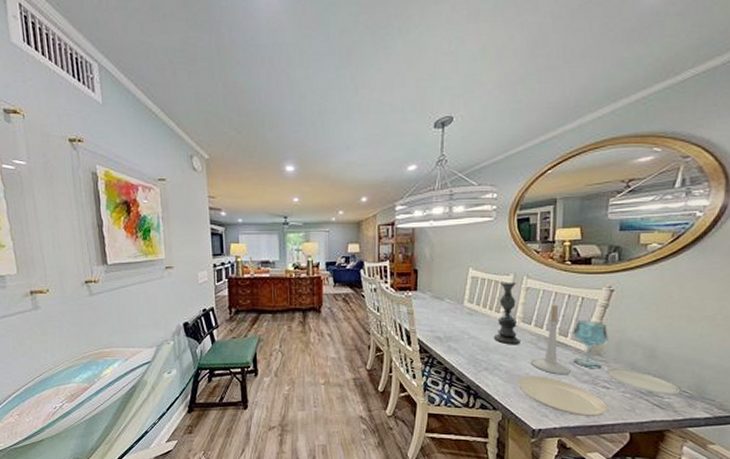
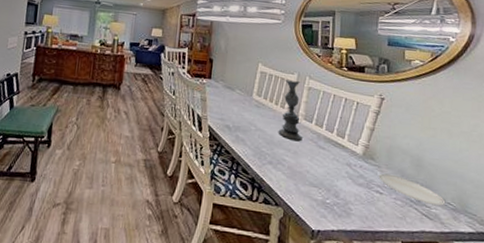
plate: present [517,376,607,416] -> none [298,173,381,222]
candlestick: present [531,304,571,375] -> none [312,106,348,176]
wine glass: present [572,320,609,369] -> none [349,124,381,173]

